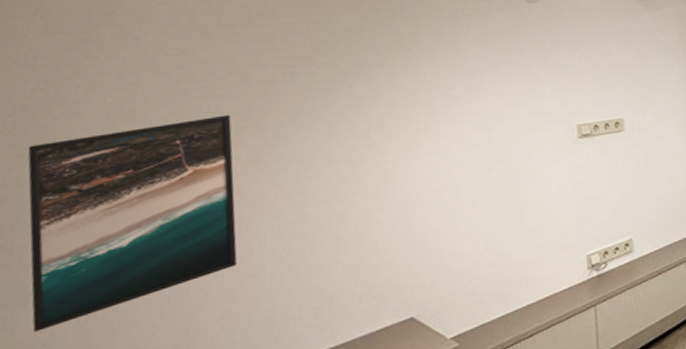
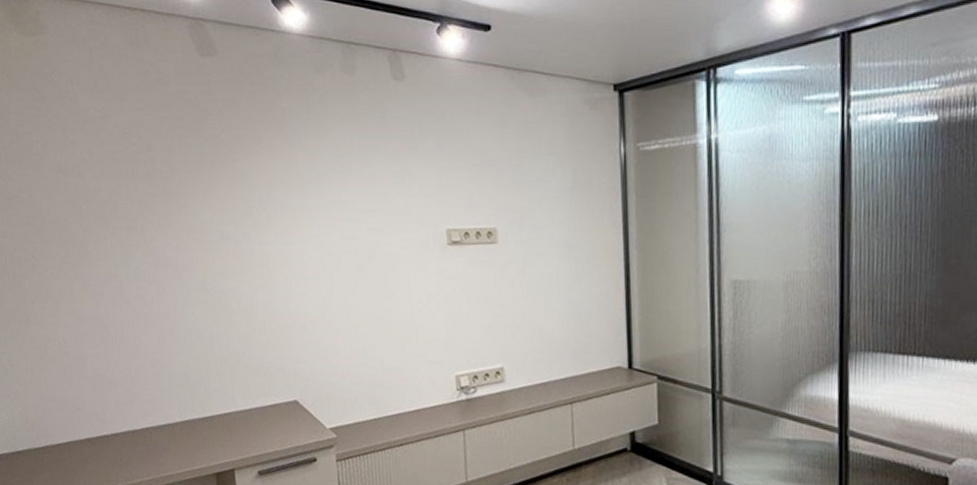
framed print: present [27,114,237,332] -> none [13,179,159,347]

